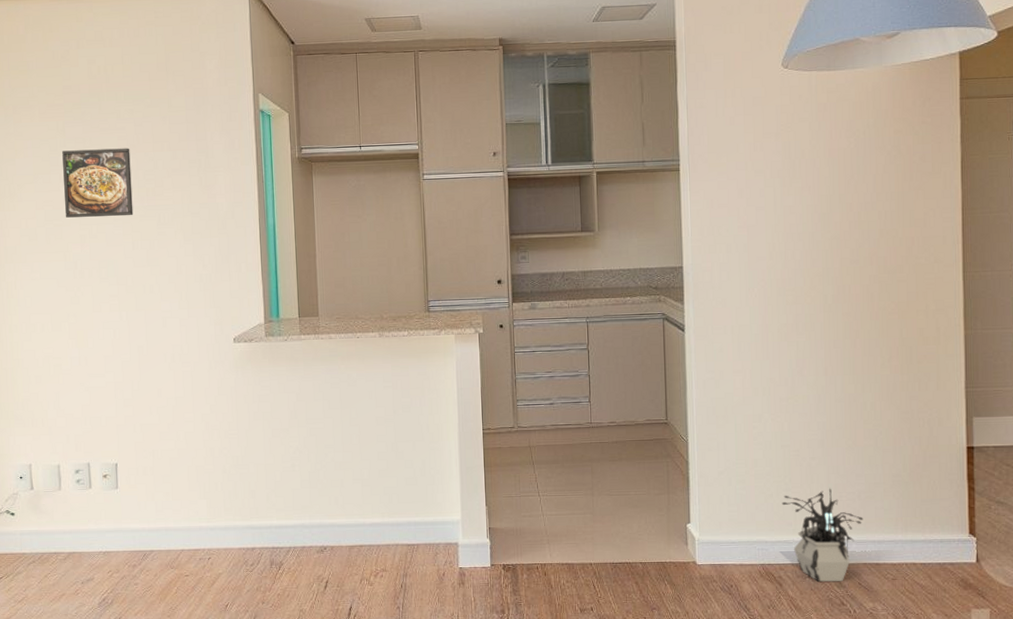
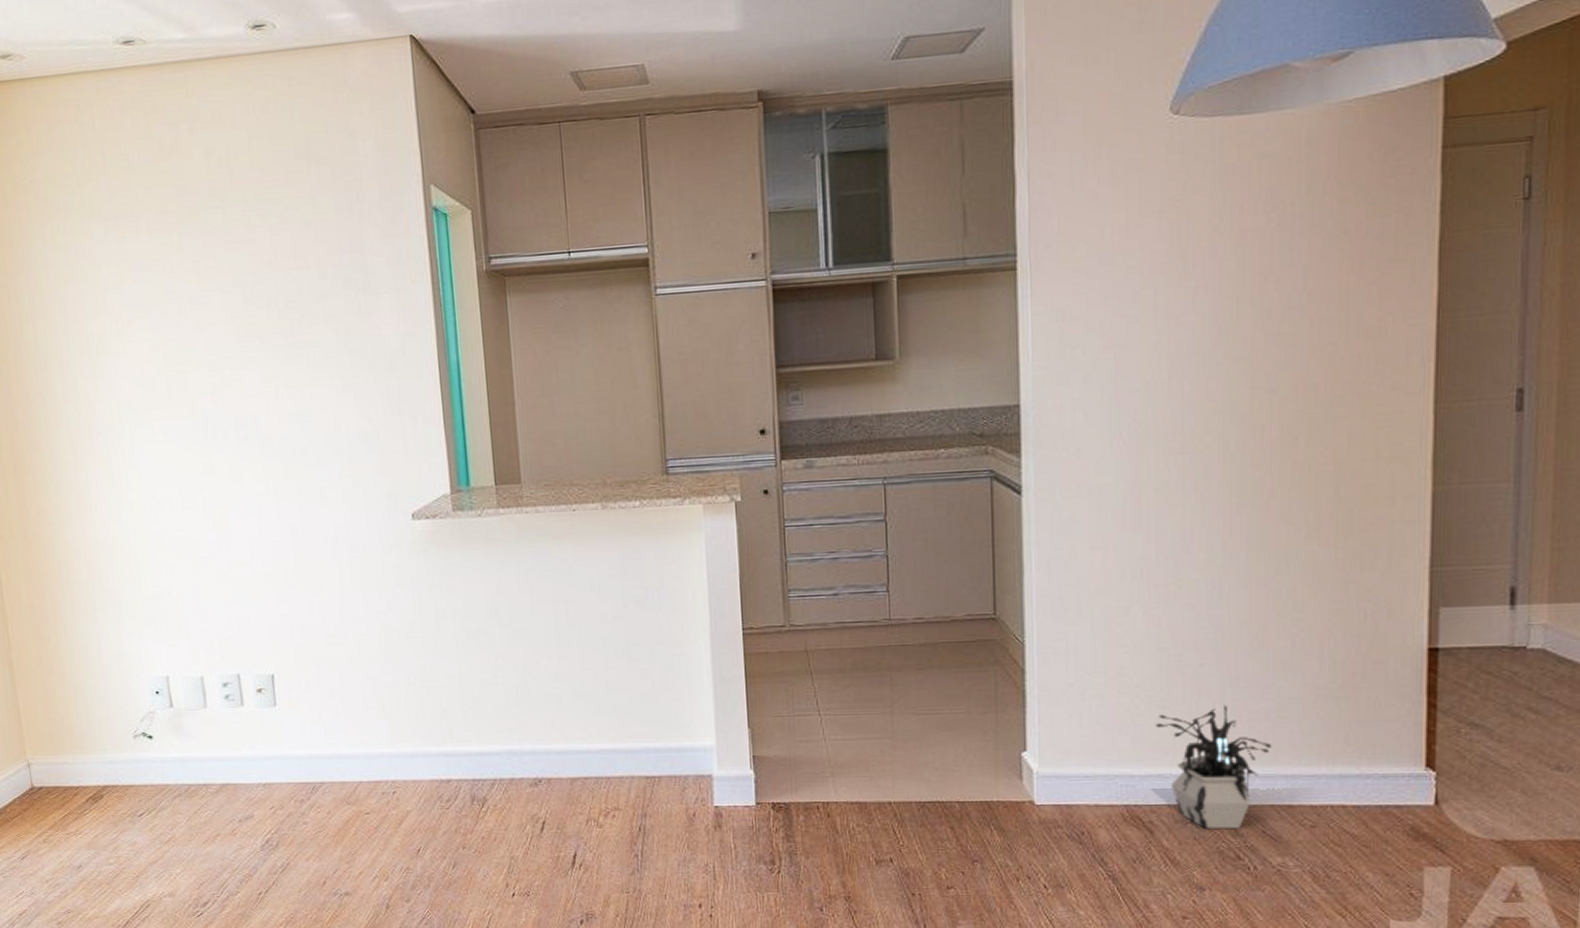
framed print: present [62,148,134,218] -> none [179,266,275,361]

